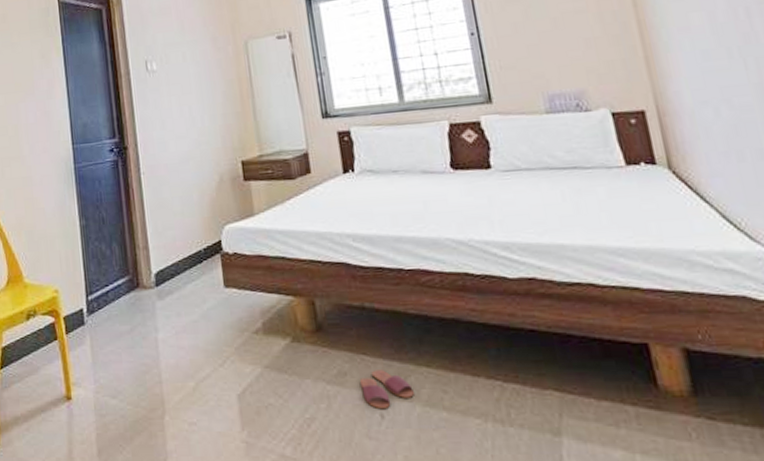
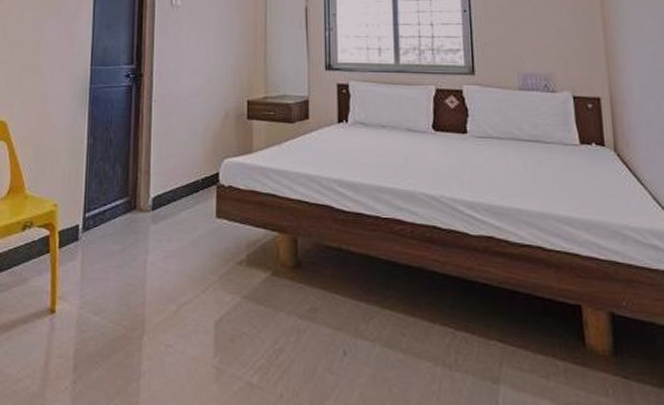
slippers: present [359,370,414,410] -> none [328,308,376,347]

